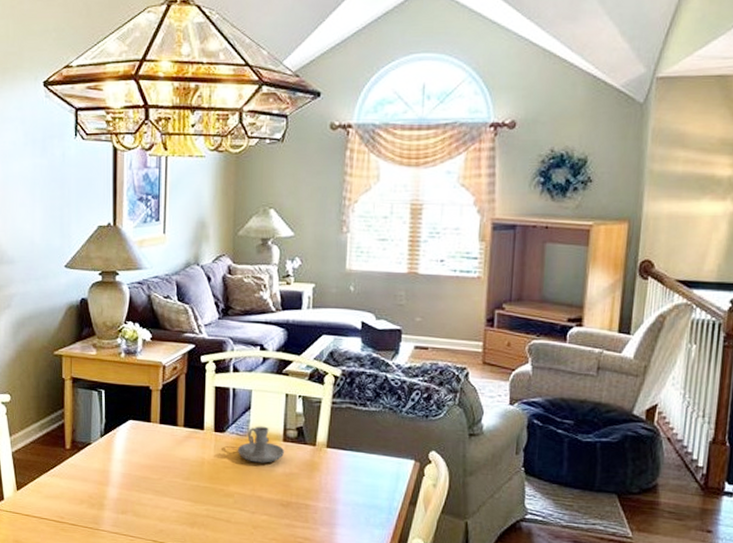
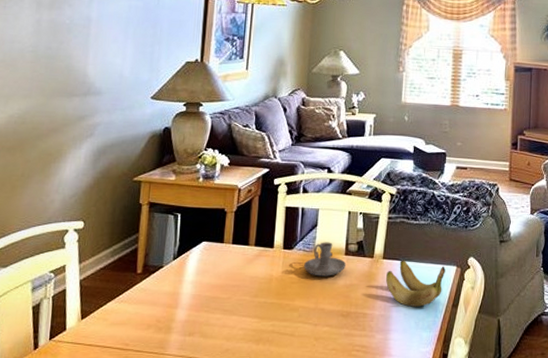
banana: none [331,449,401,502] -> present [386,260,445,307]

